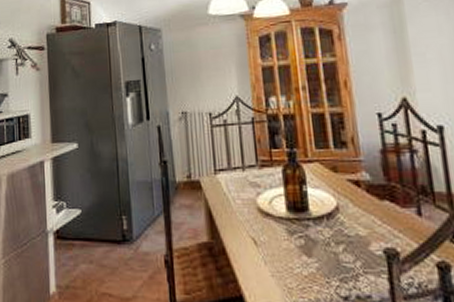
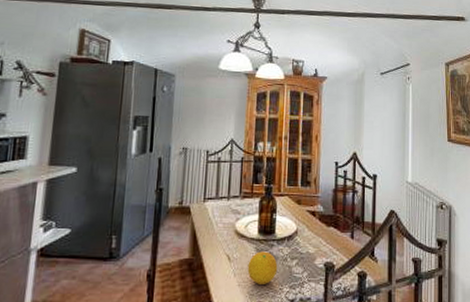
fruit: none [279,234,320,276] -> present [247,251,278,284]

